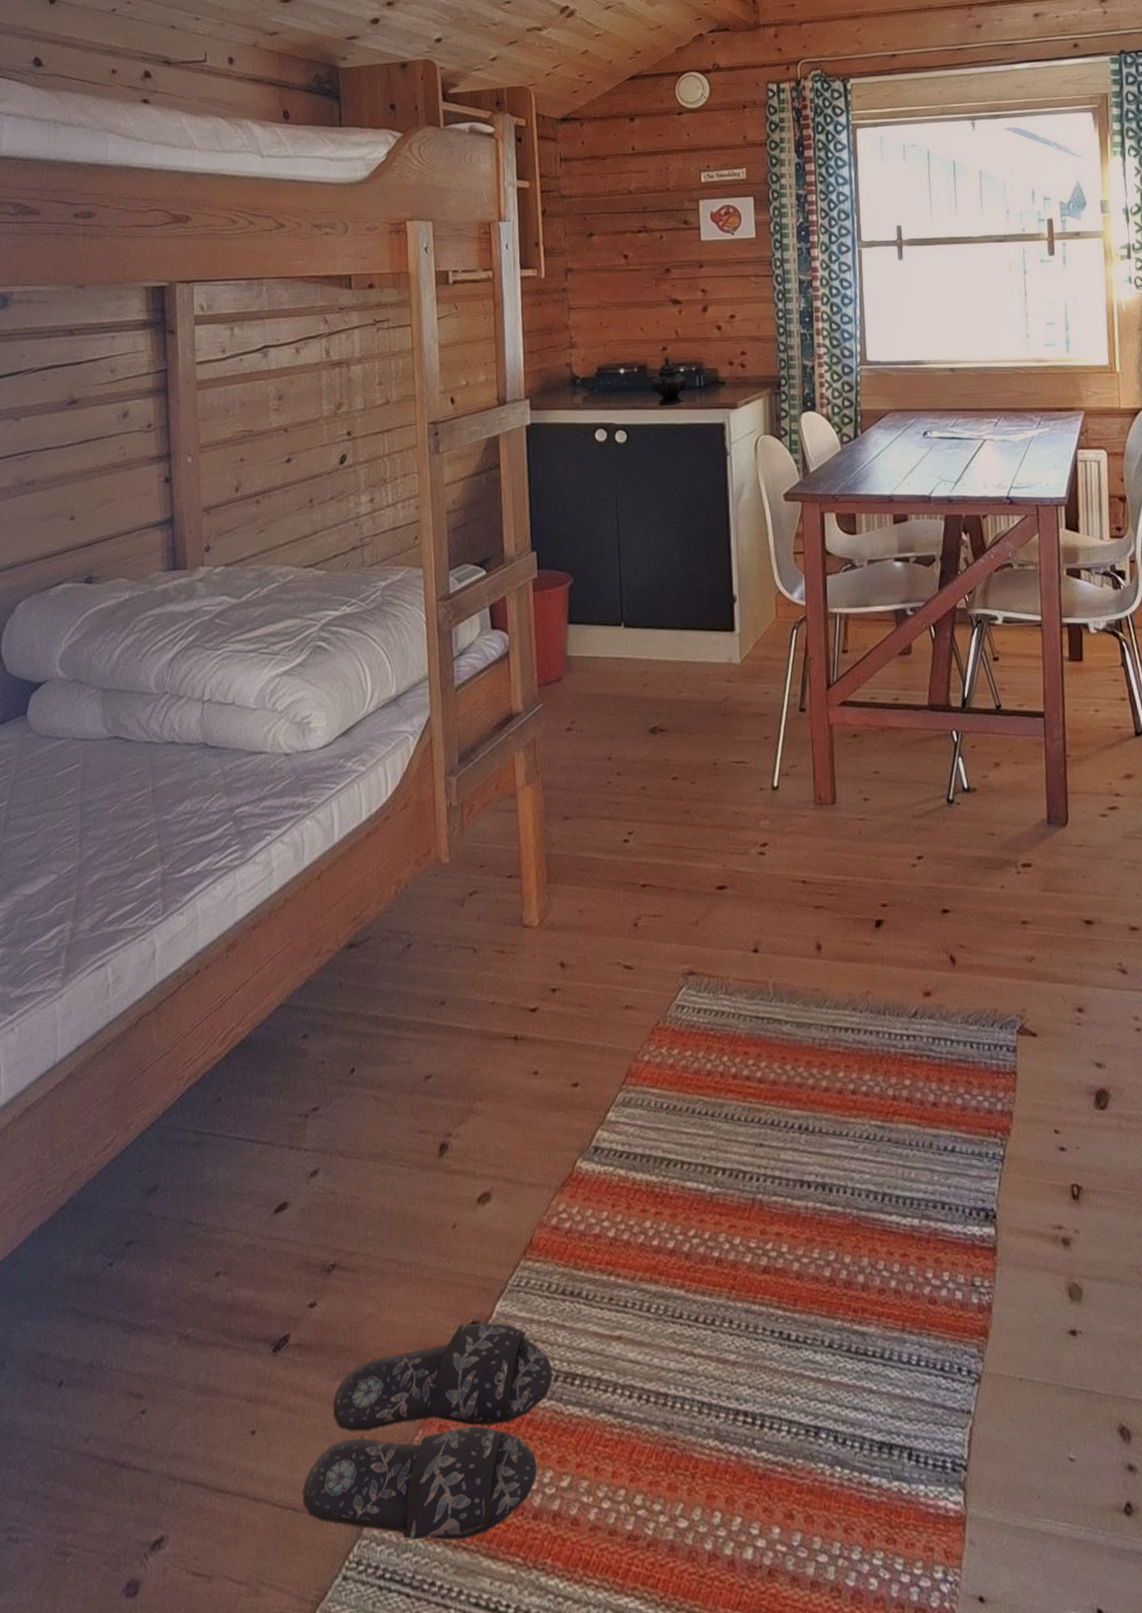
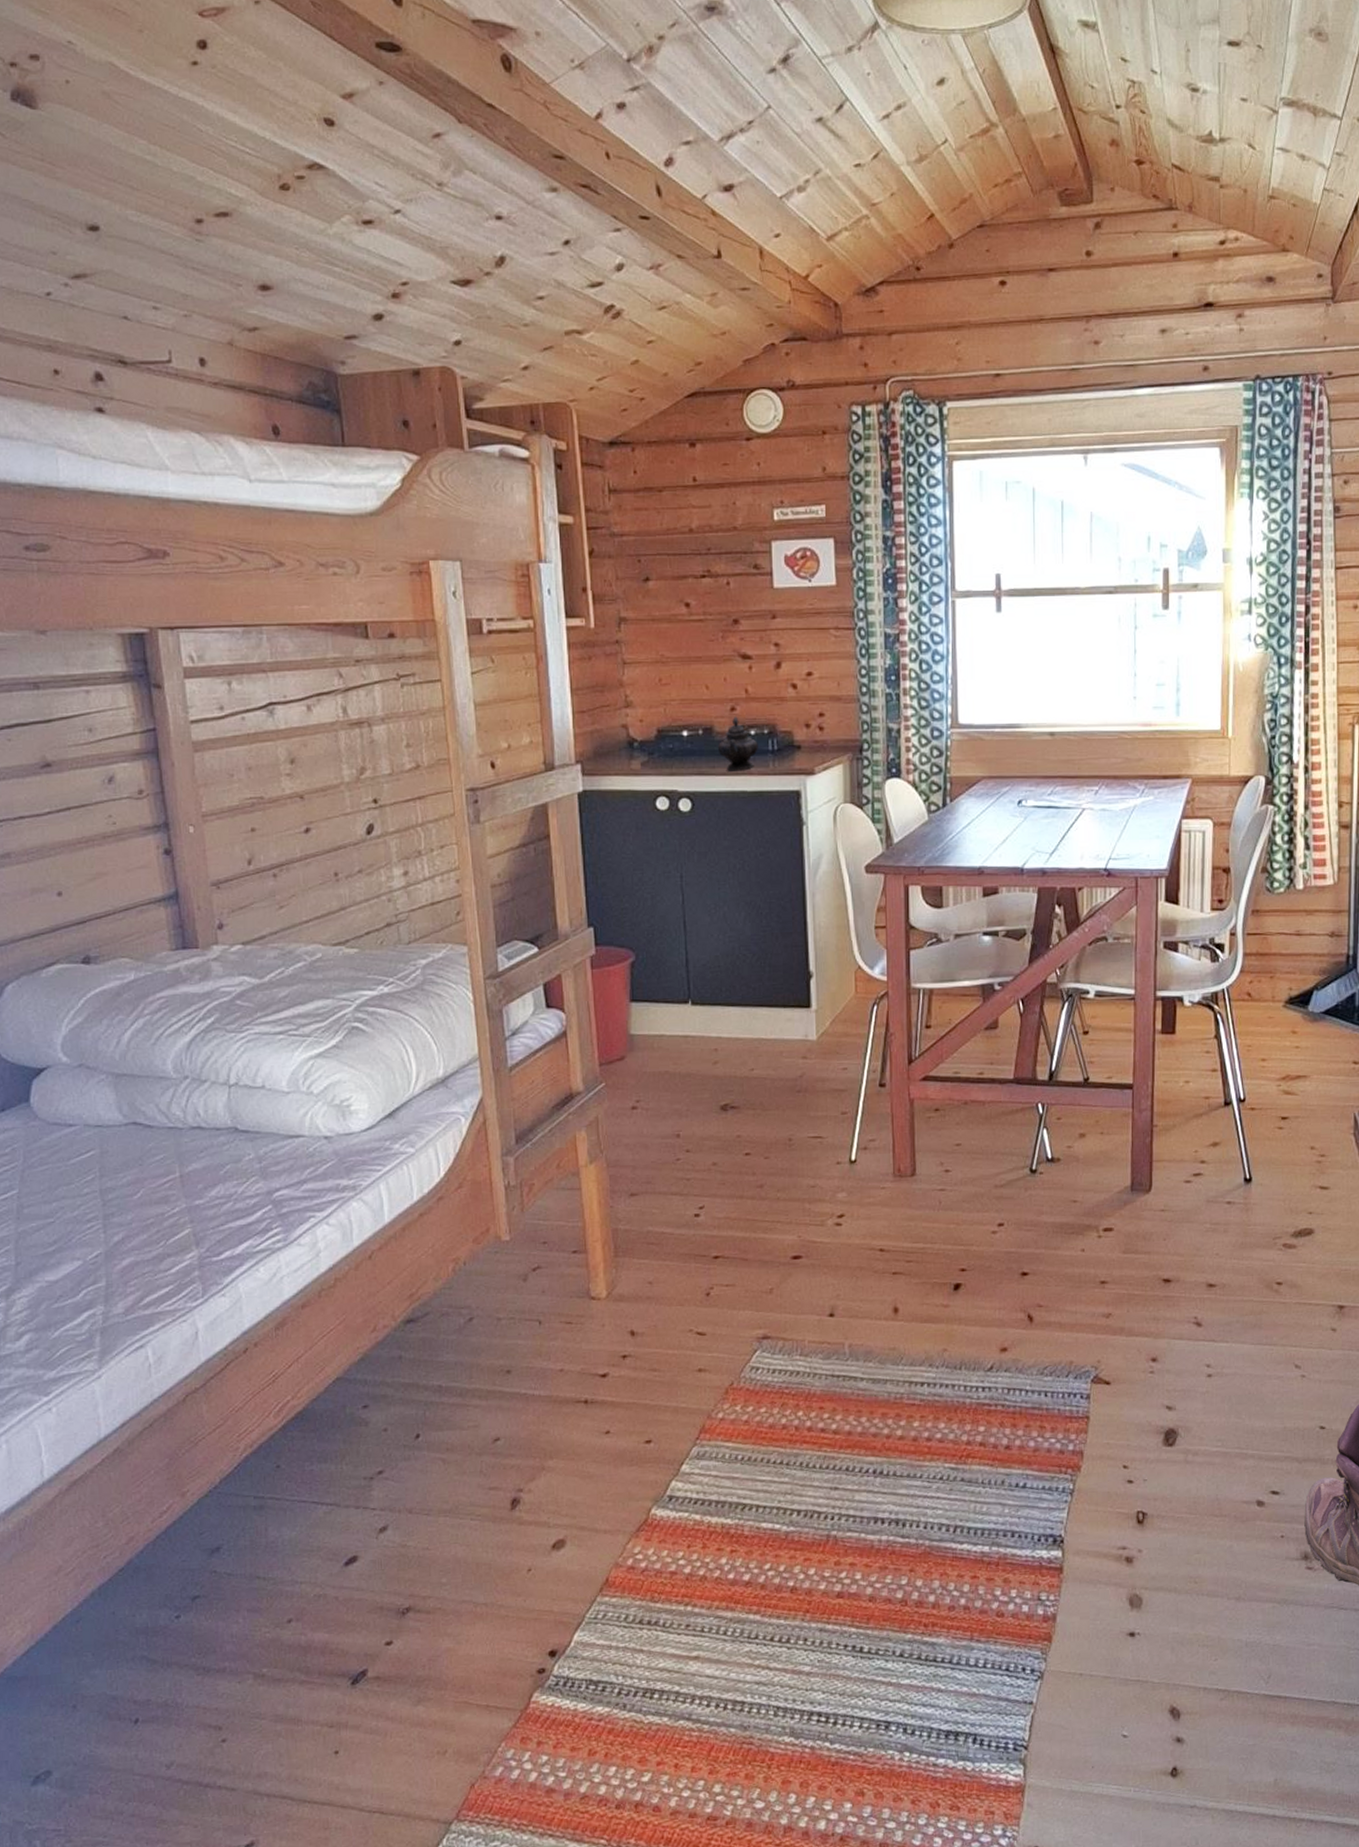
slippers: present [303,1322,552,1540] -> none [390,1650,631,1831]

